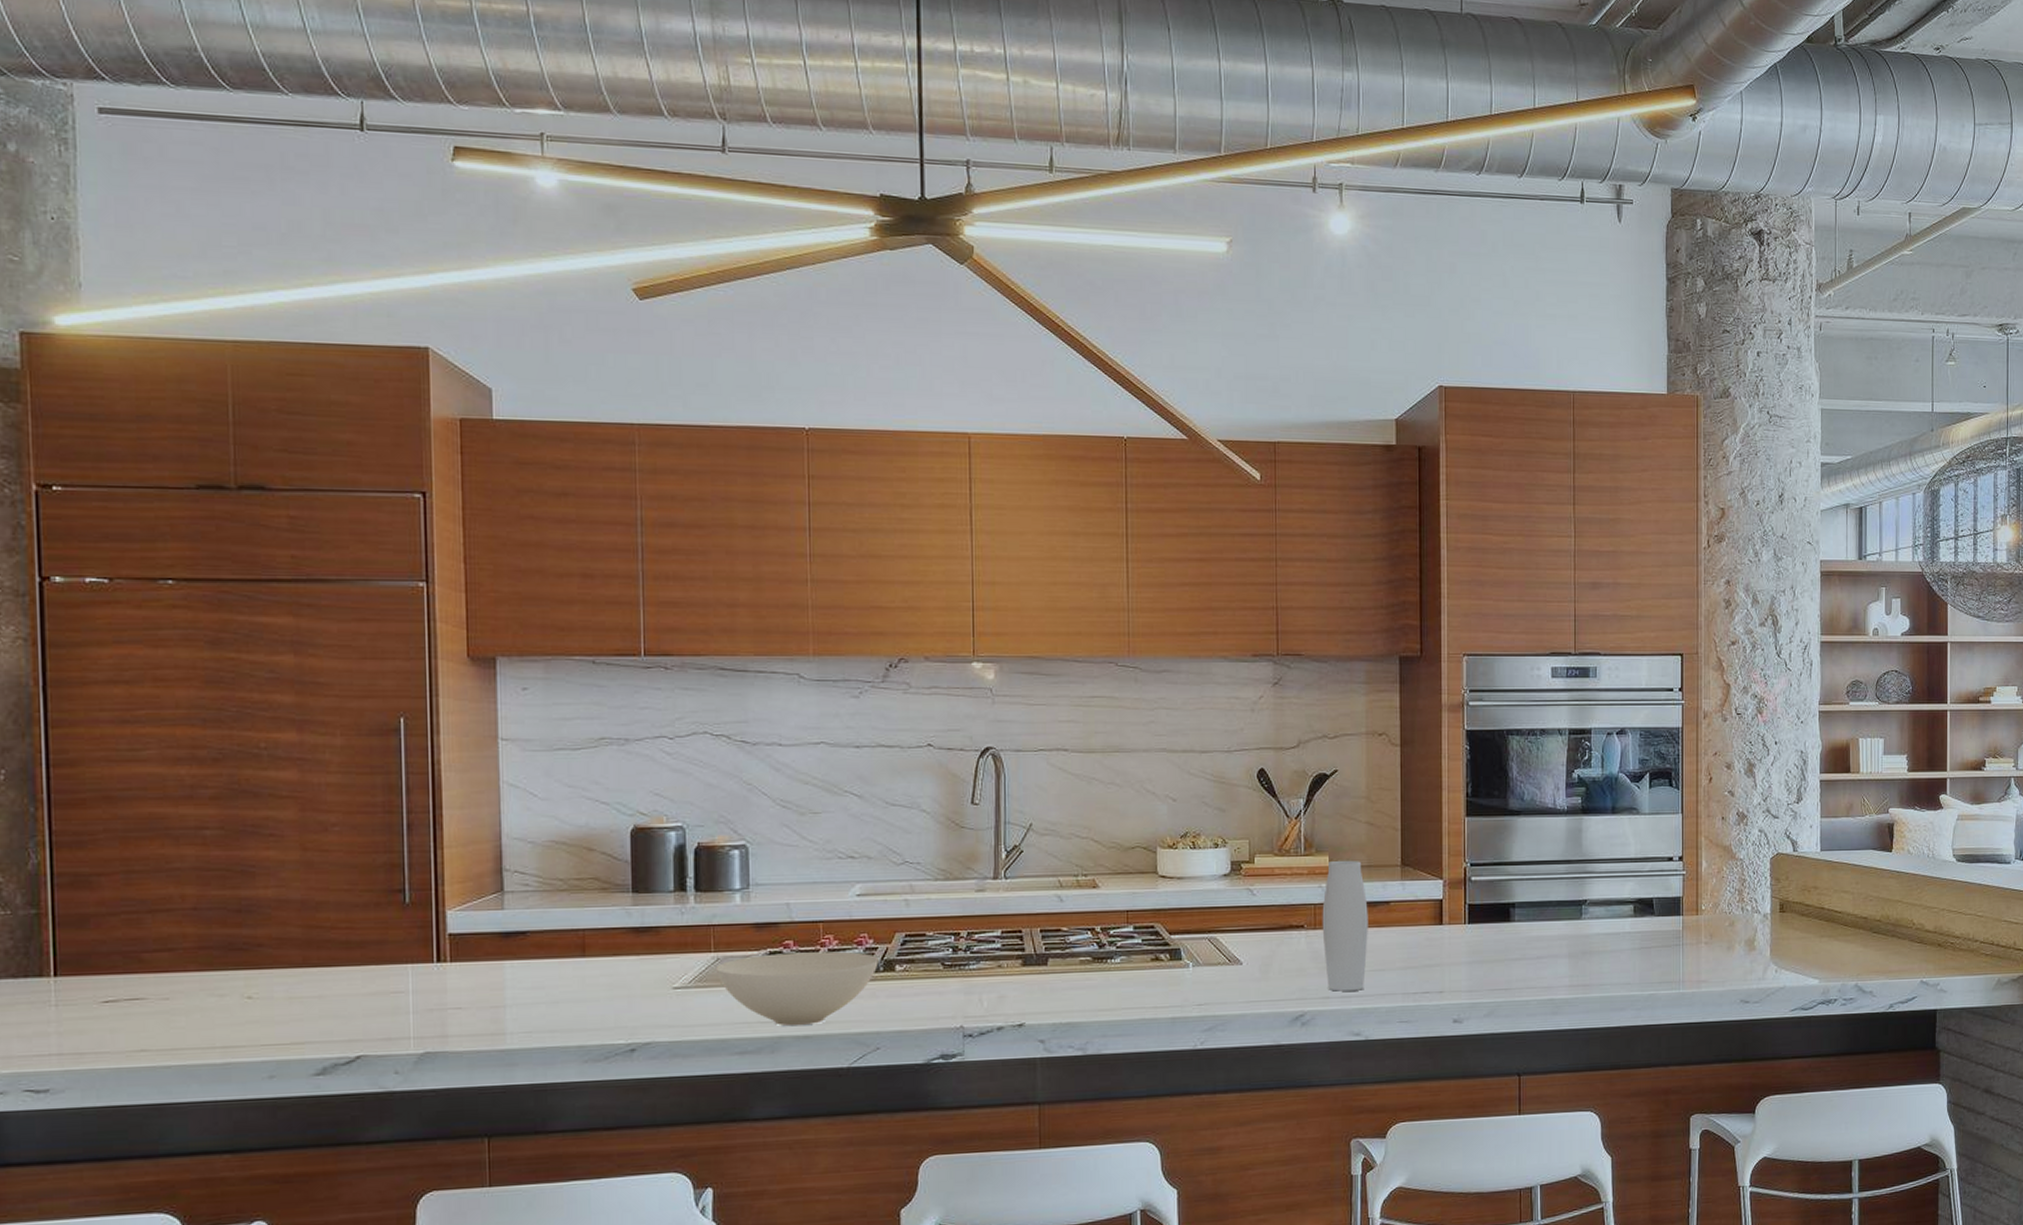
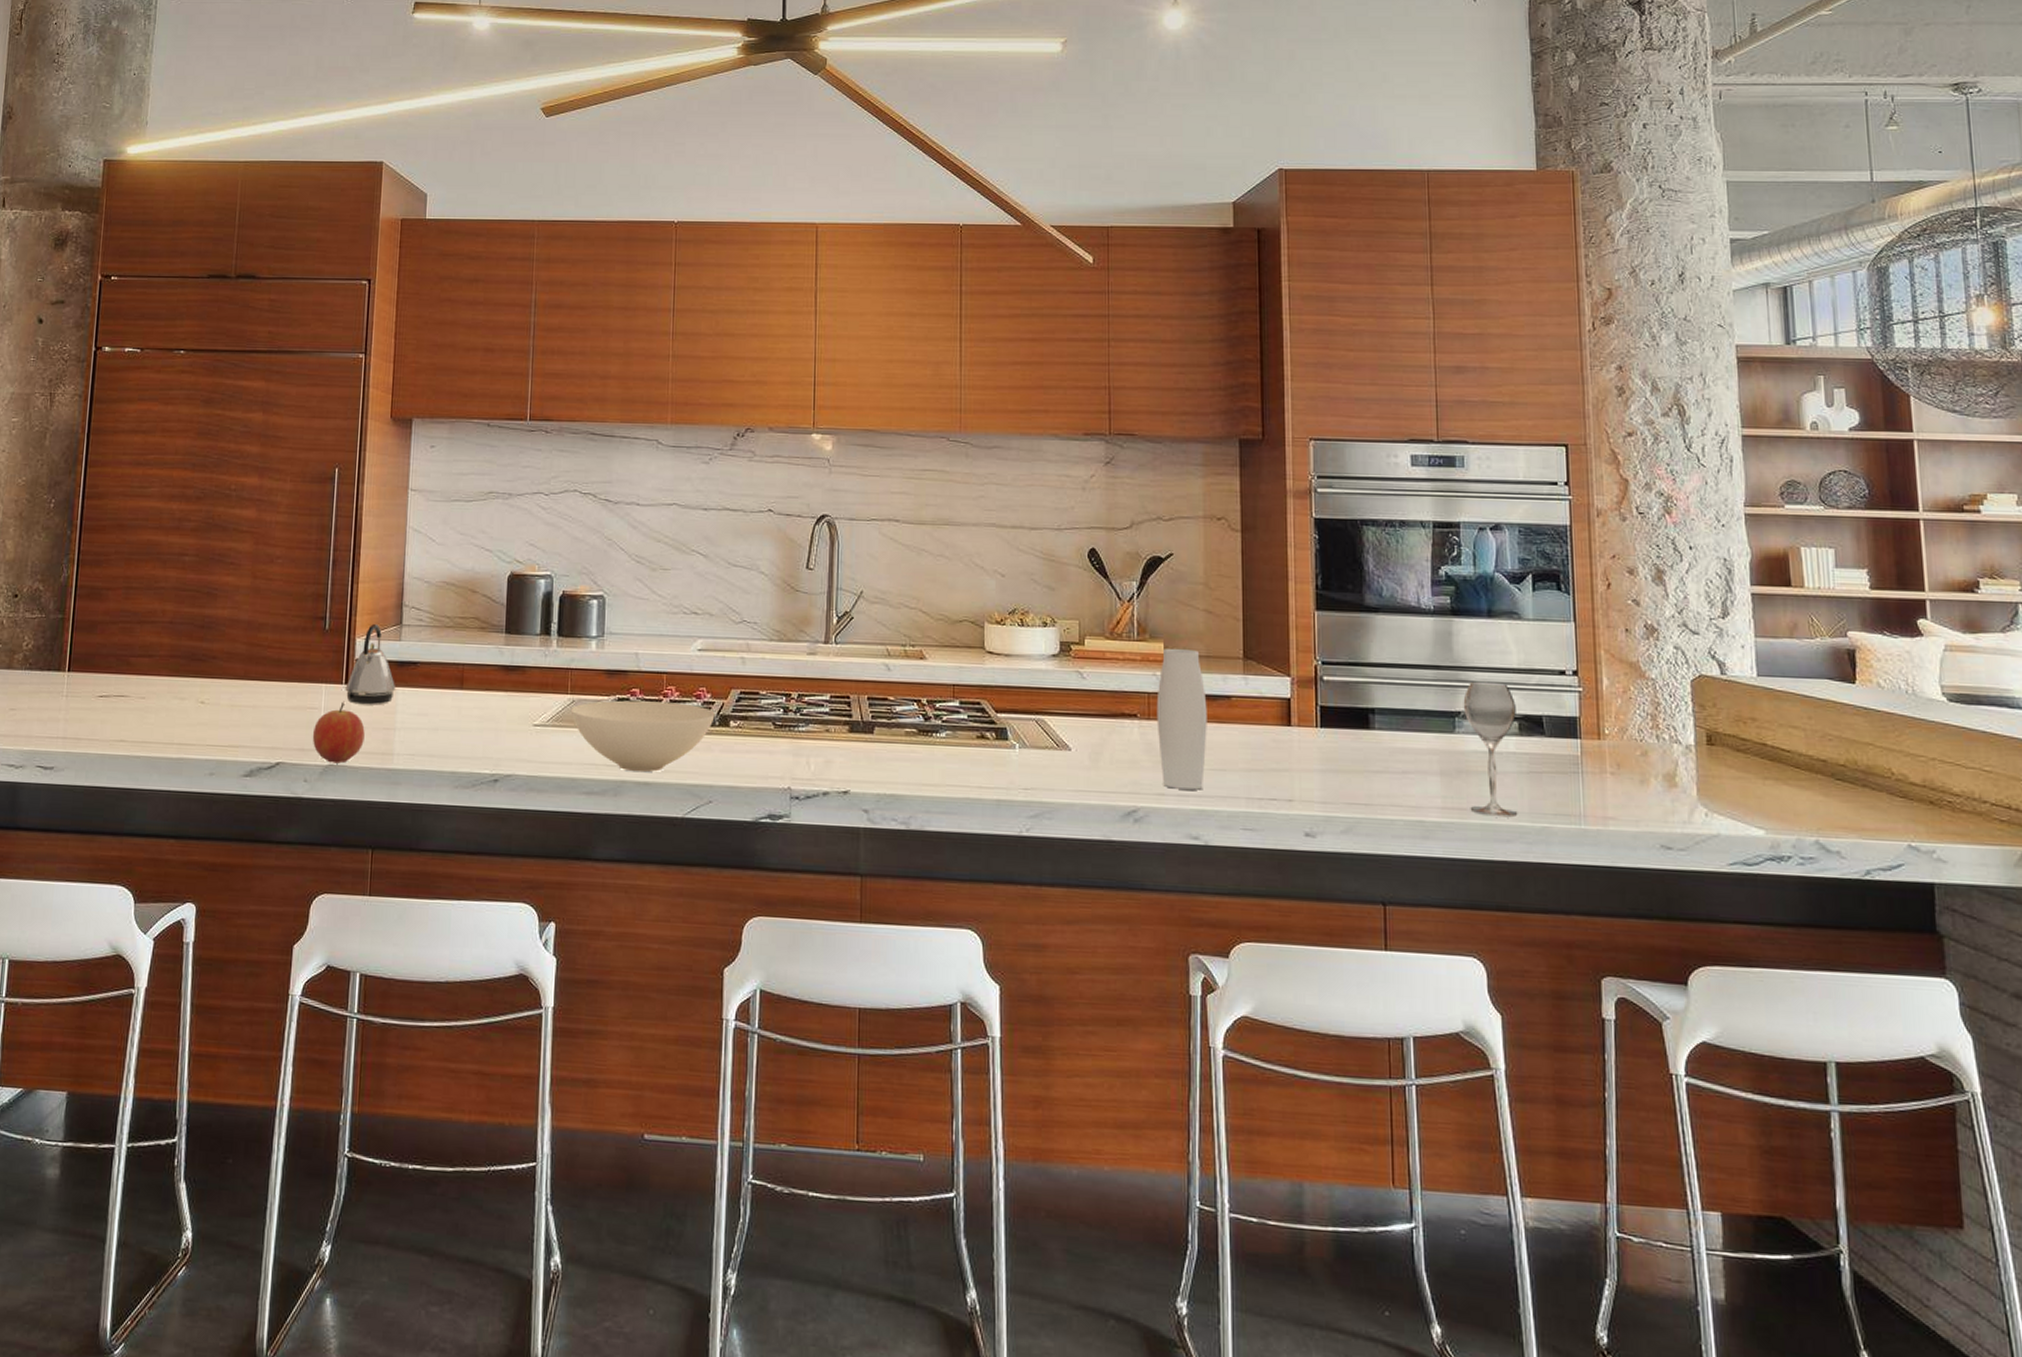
fruit: none [400,983,467,1051] -> present [312,702,365,764]
kettle: none [438,893,503,984] -> present [345,624,396,706]
wineglass: none [1589,871,1632,990] -> present [1463,681,1518,818]

